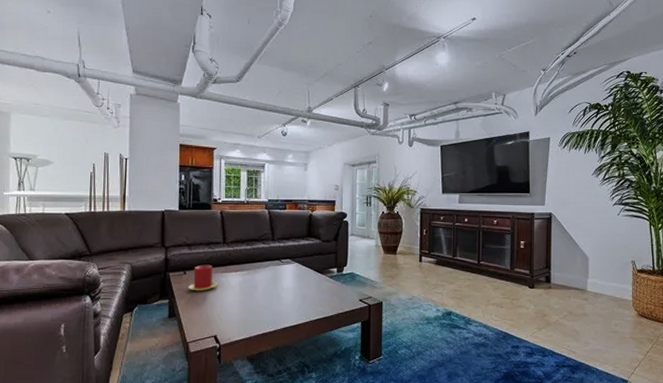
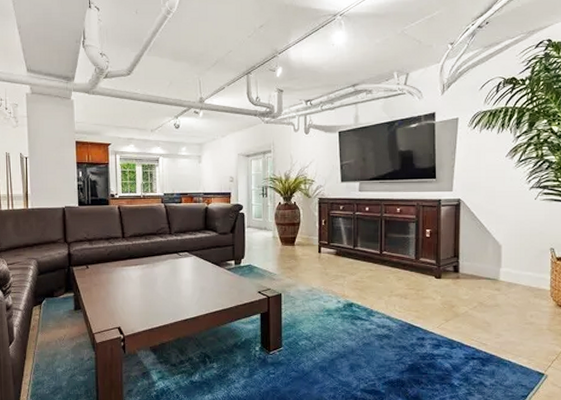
candle: present [188,264,218,291] -> none [91,259,119,285]

